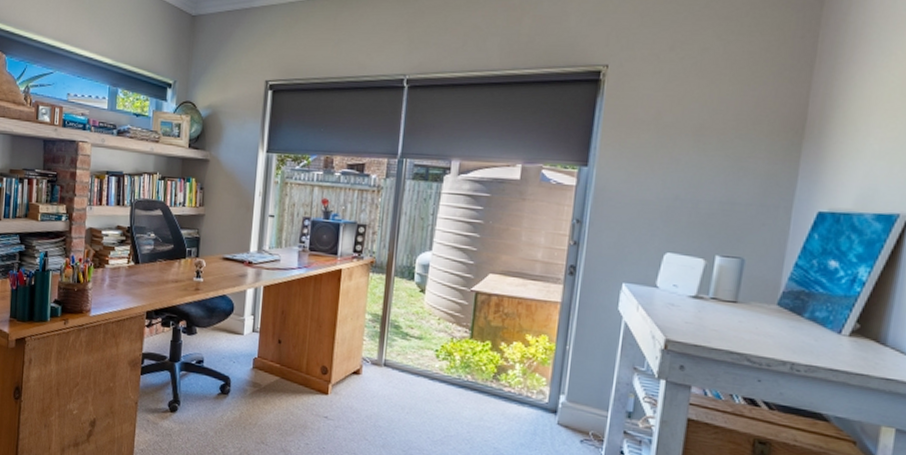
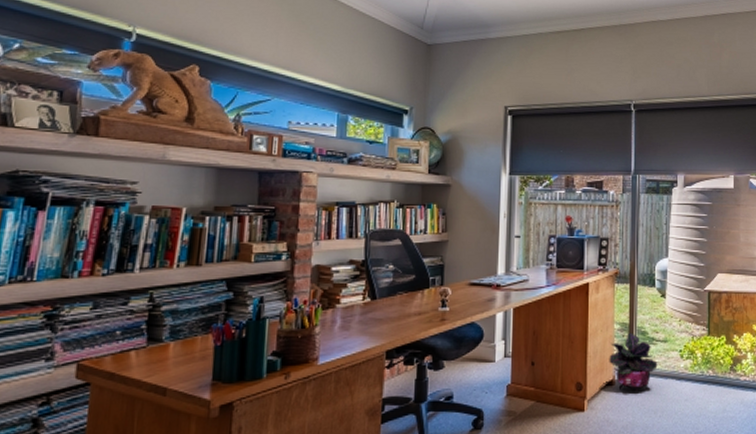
potted plant: none [357,324,410,385] -> present [609,332,658,392]

